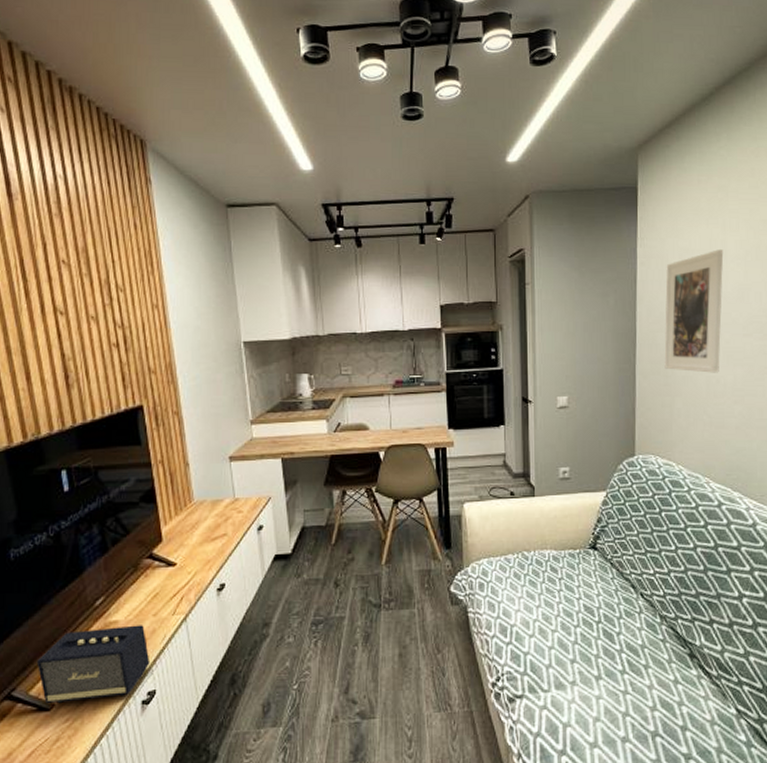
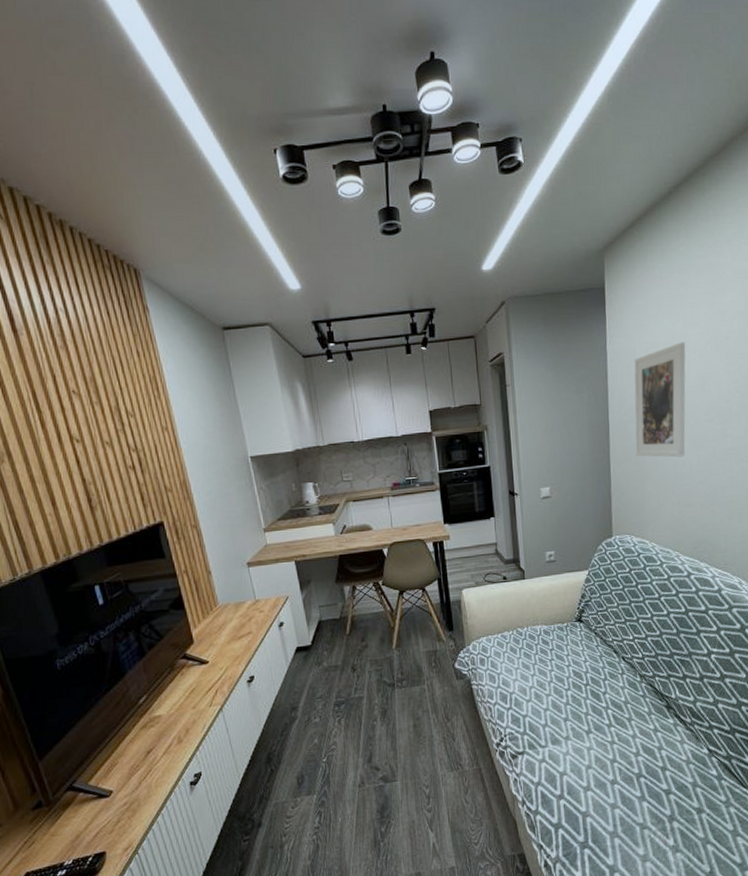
speaker: present [36,625,150,704] -> none [92,717,194,792]

